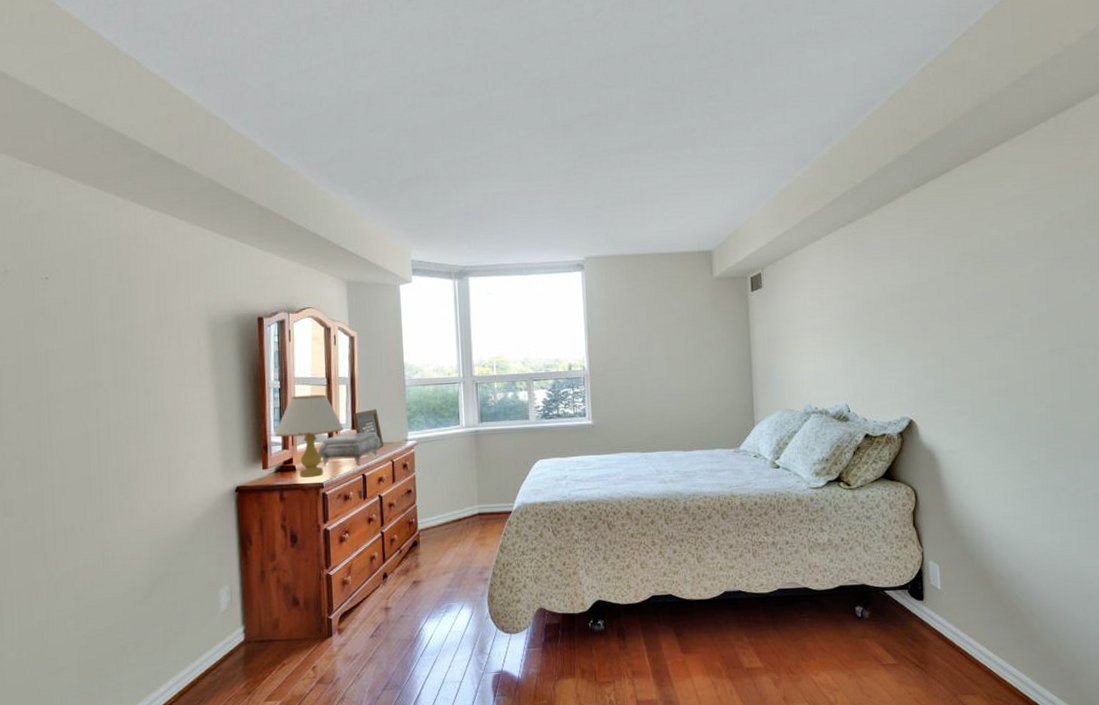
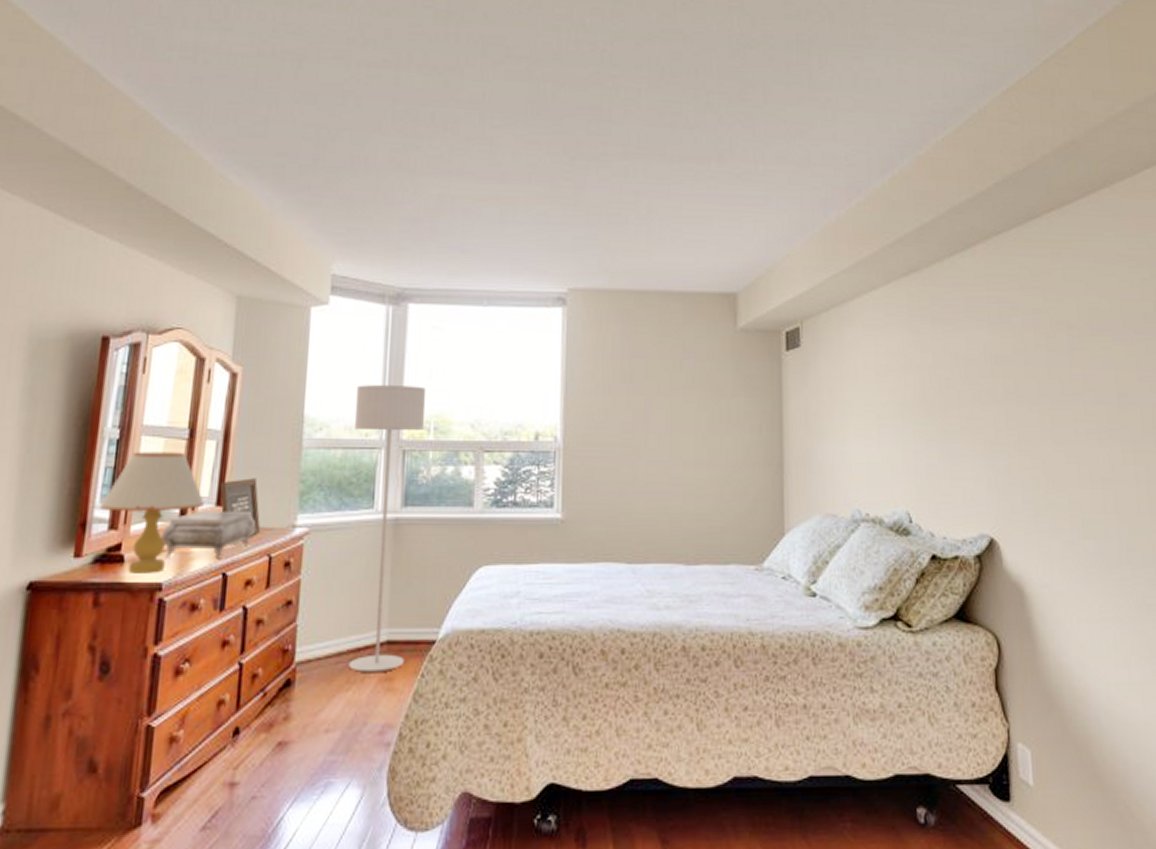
floor lamp: none [438,337,492,535] -> present [349,385,427,674]

